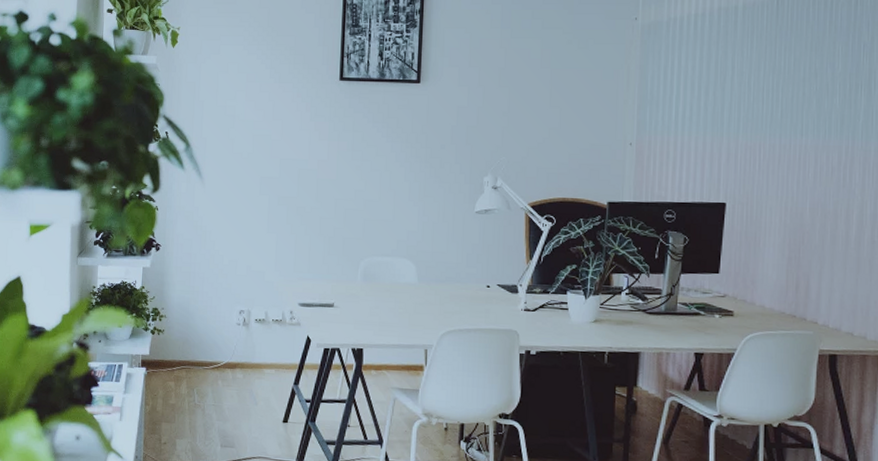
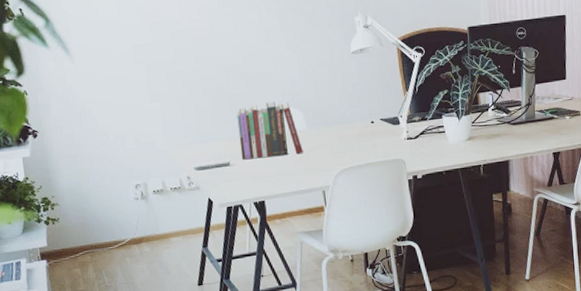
books: none [346,250,410,307] -> present [236,102,303,160]

